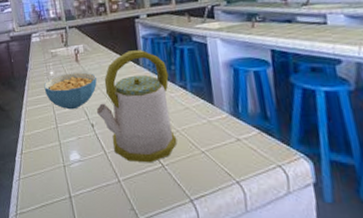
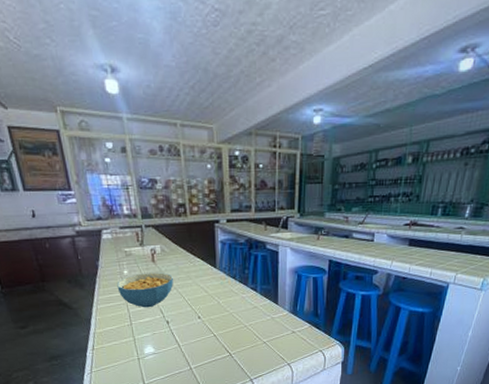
kettle: present [97,50,178,163] -> none [172,254,244,353]

